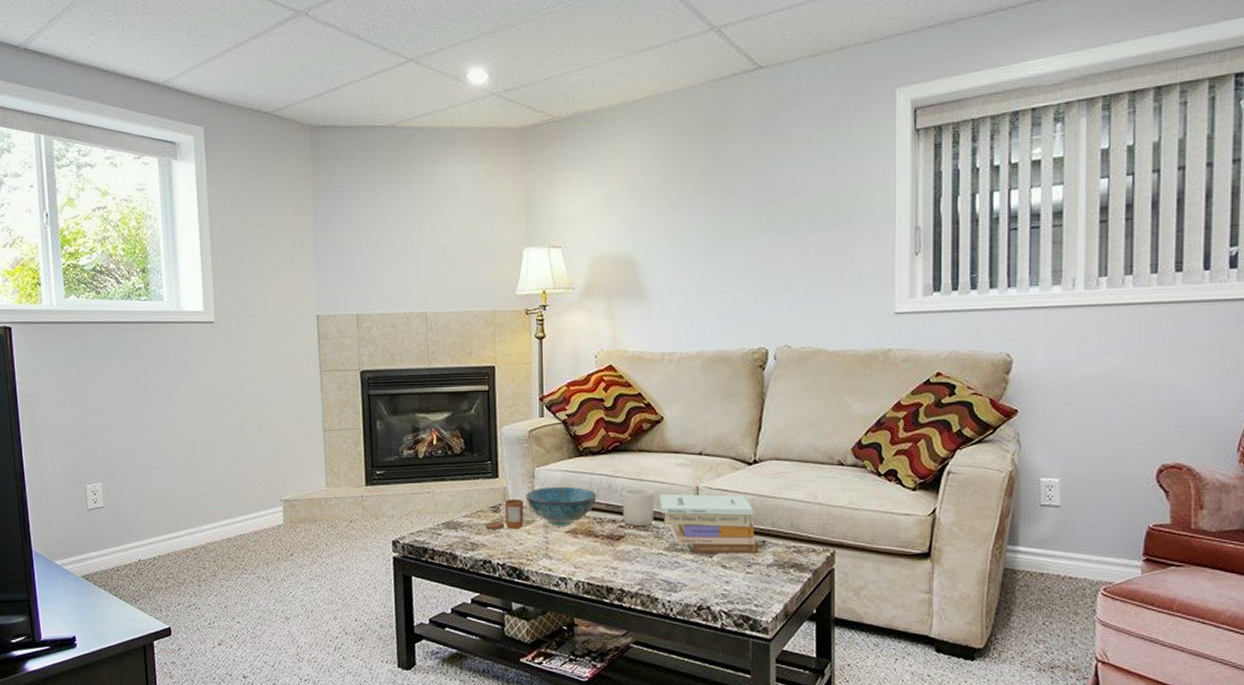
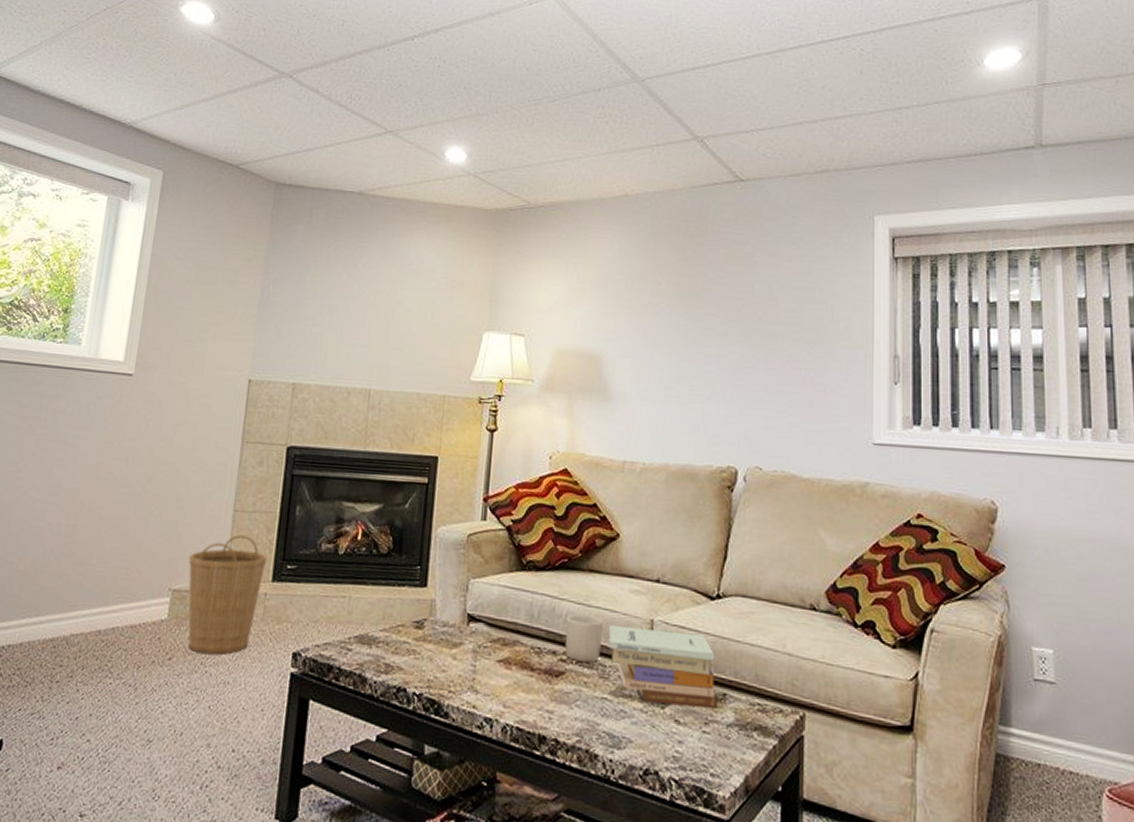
basket: none [292,450,359,549] -> present [188,535,268,655]
candle: present [485,498,524,529] -> none [404,613,453,652]
decorative bowl: present [525,487,597,526] -> none [455,604,538,654]

